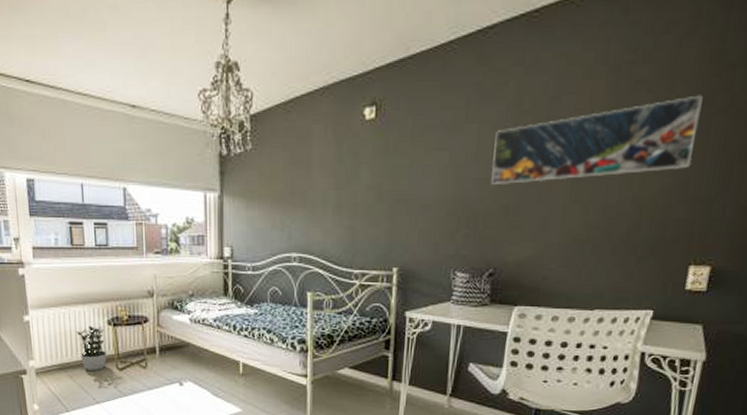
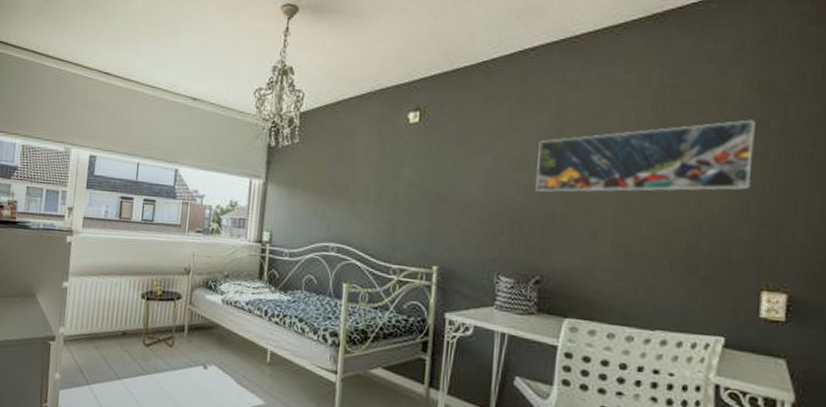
potted plant: present [77,326,107,370] -> none [110,298,137,344]

